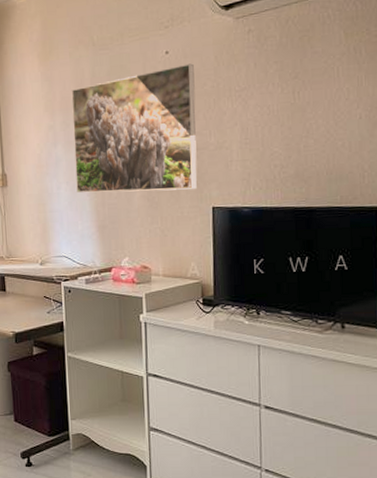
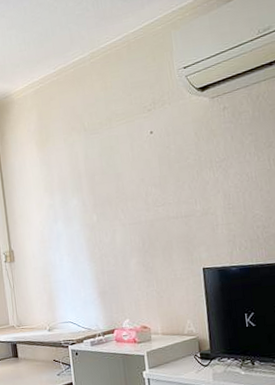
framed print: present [71,63,197,193] -> none [67,140,187,263]

